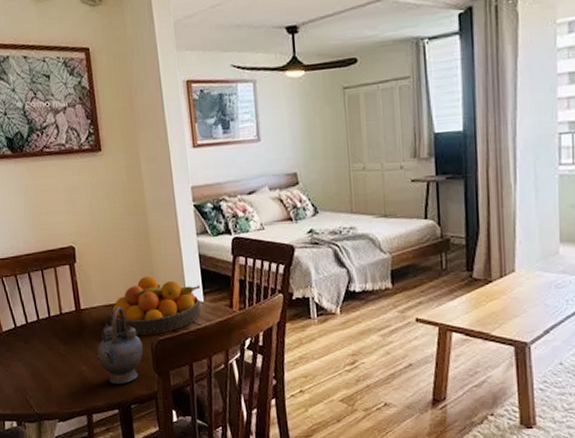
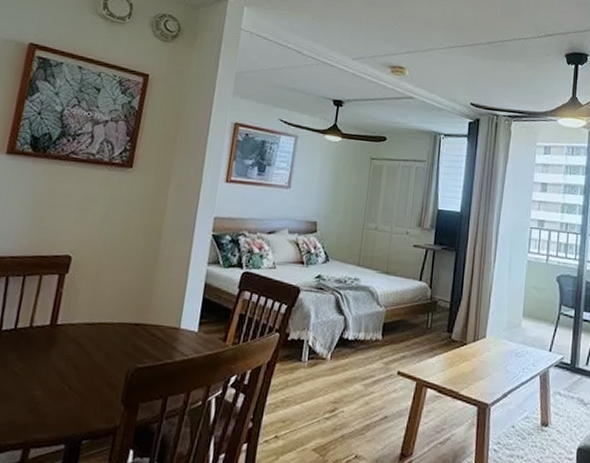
teapot: present [95,306,144,385] -> none [56,326,118,415]
fruit bowl: present [108,276,201,335] -> none [86,297,198,361]

